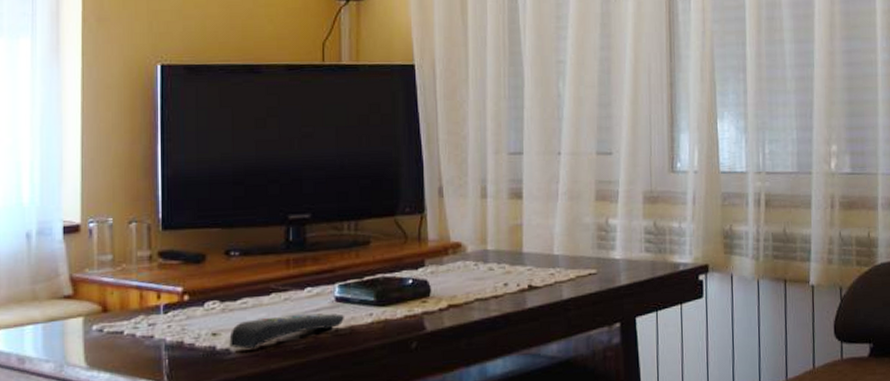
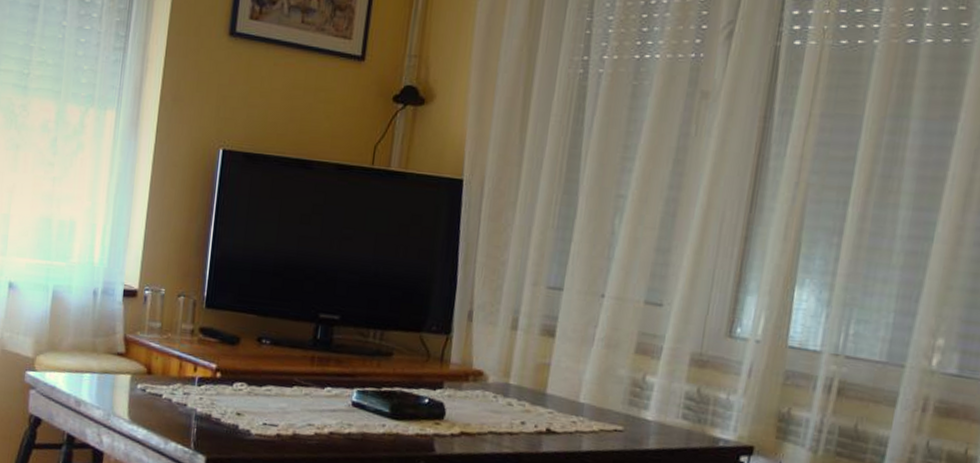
remote control: present [229,313,344,349] -> none [250,407,358,436]

